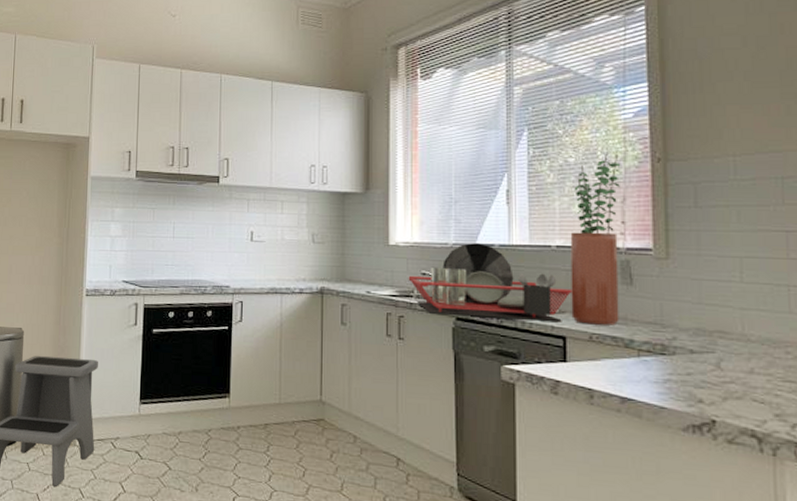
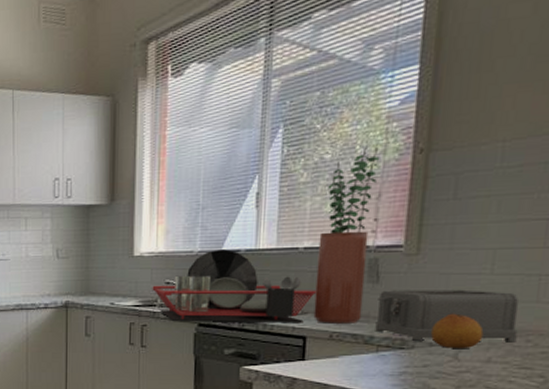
toaster: none [634,293,776,354] -> present [375,289,520,343]
fruit: none [691,320,743,359] -> present [431,313,484,350]

